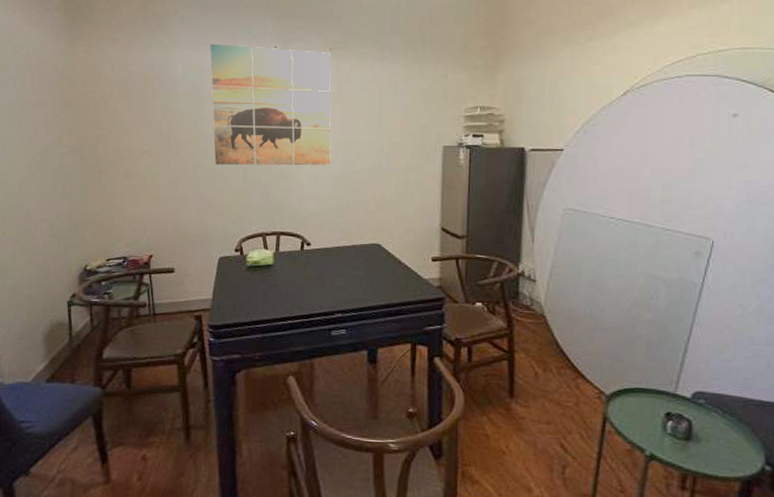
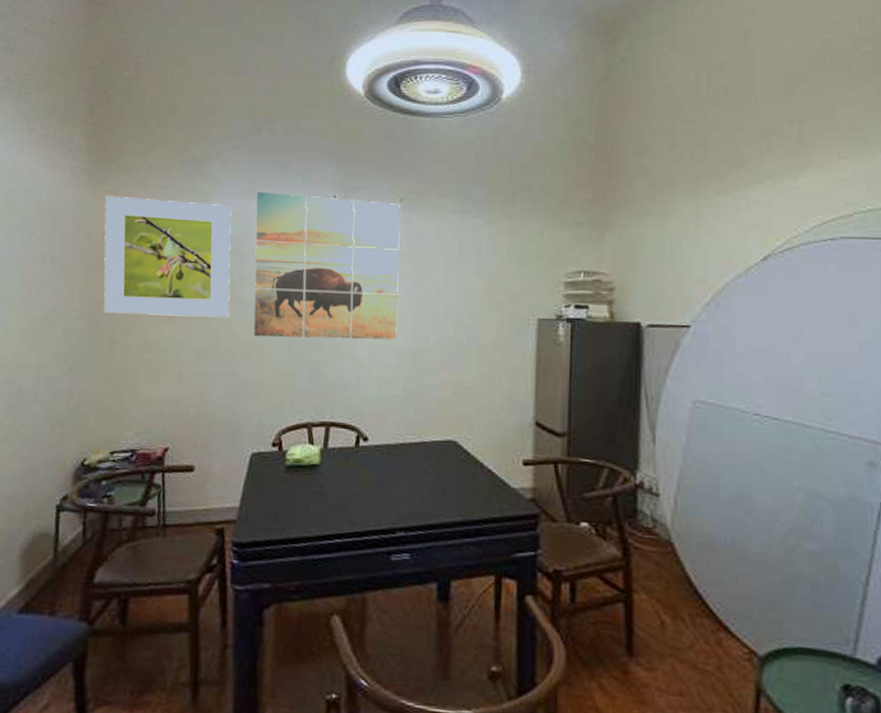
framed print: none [82,49,194,150] -> present [103,195,232,318]

